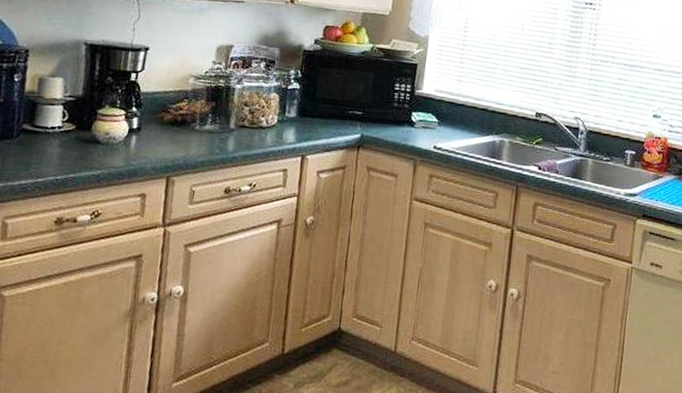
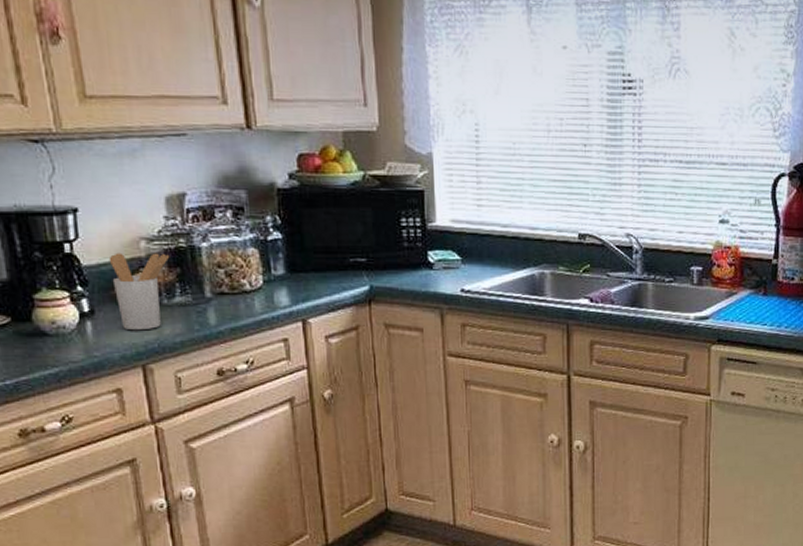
utensil holder: none [159,85,210,149] -> present [109,253,170,331]

